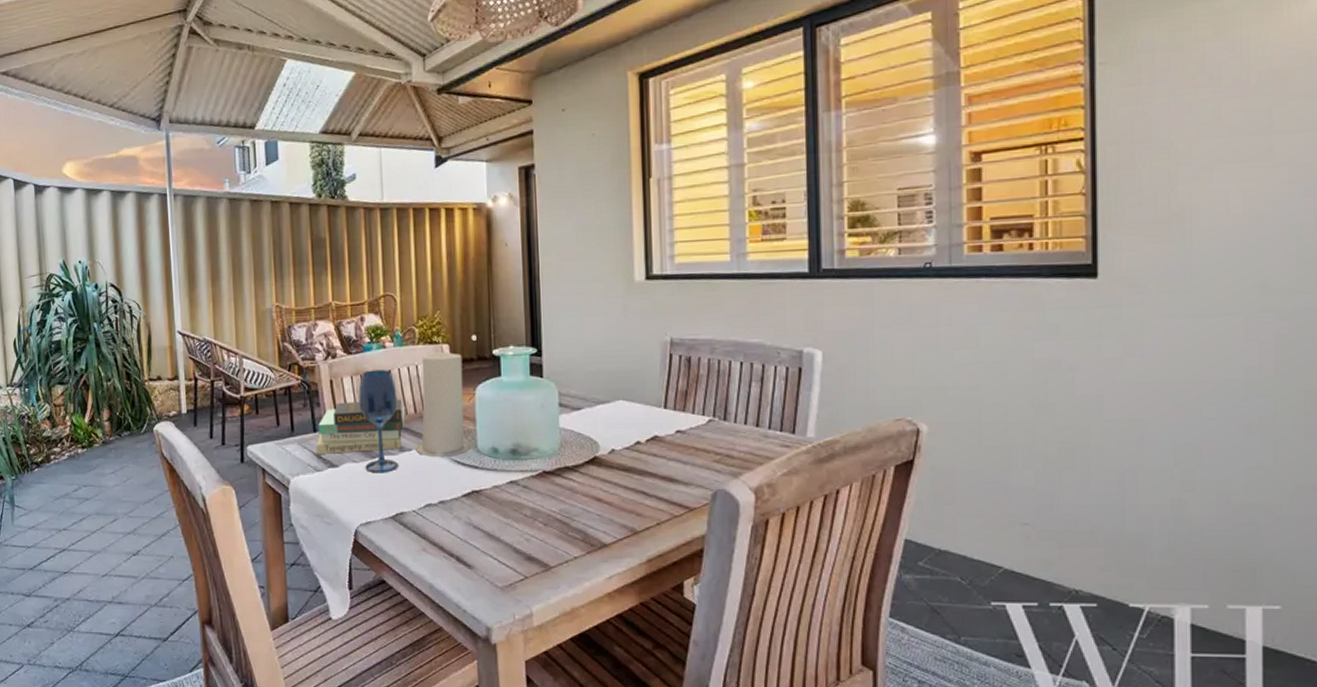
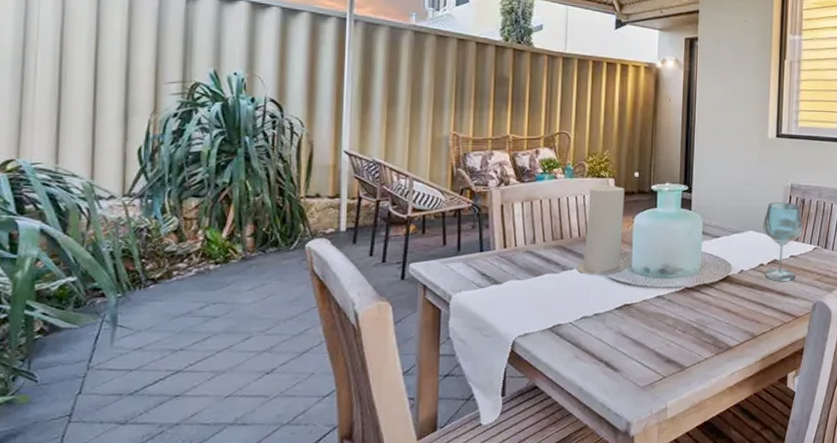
books: present [316,399,406,454] -> none [481,224,571,272]
wineglass: present [358,370,398,473] -> none [527,198,564,290]
wine glass: none [635,362,692,463] -> present [762,202,804,281]

